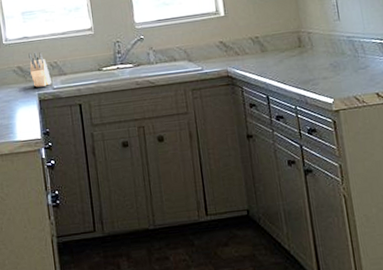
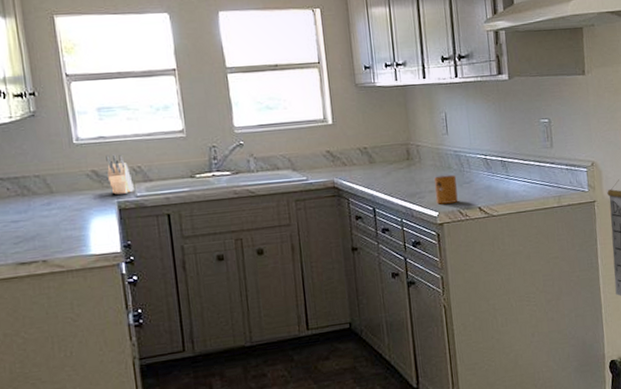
mug: none [328,60,354,91] -> present [434,175,458,204]

